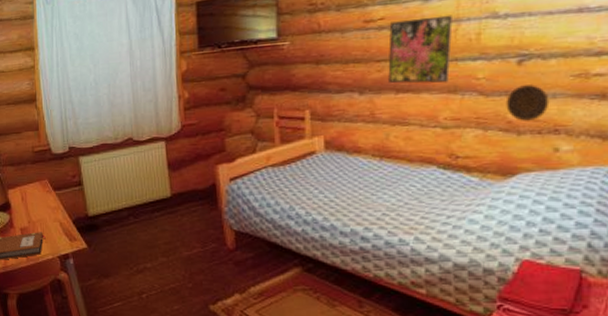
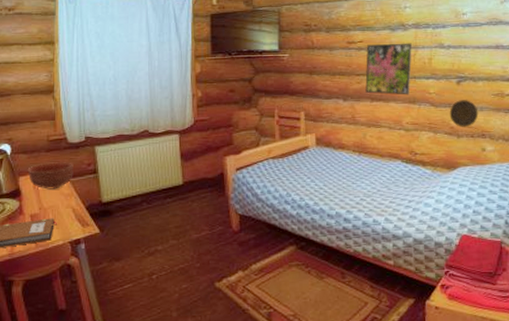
bowl: none [15,173,59,203] -> present [27,161,74,190]

